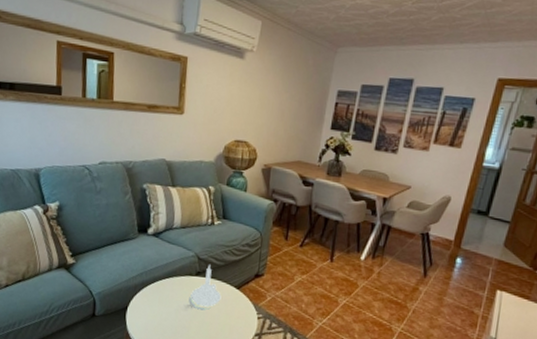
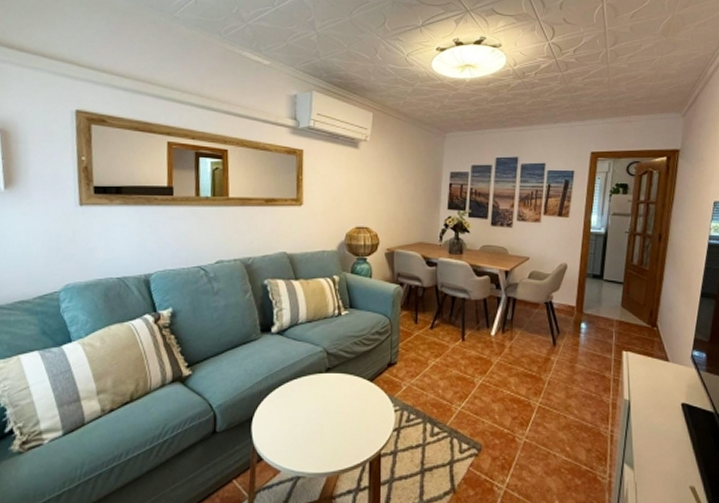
candle holder: present [190,265,221,307] -> none [321,359,355,406]

